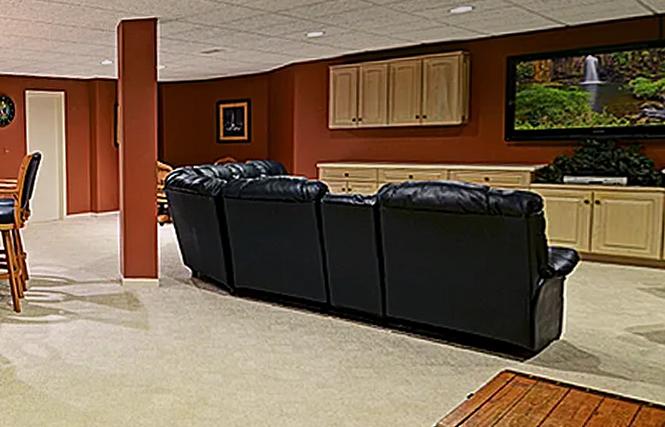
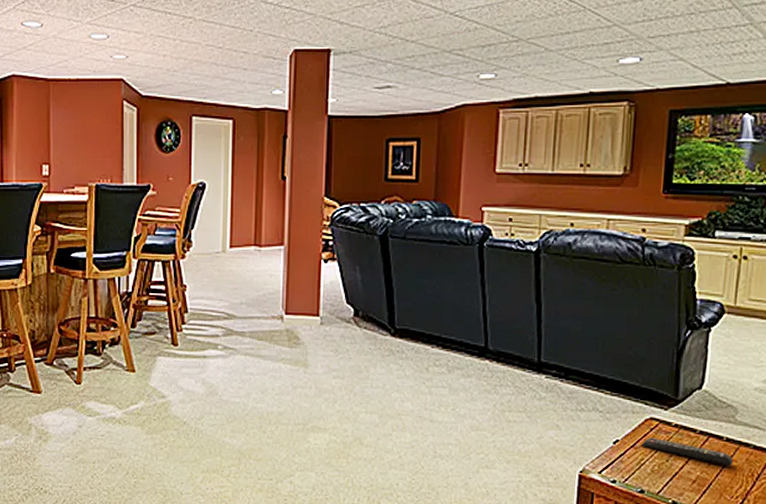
remote control: none [498,391,598,419] -> present [641,438,733,466]

